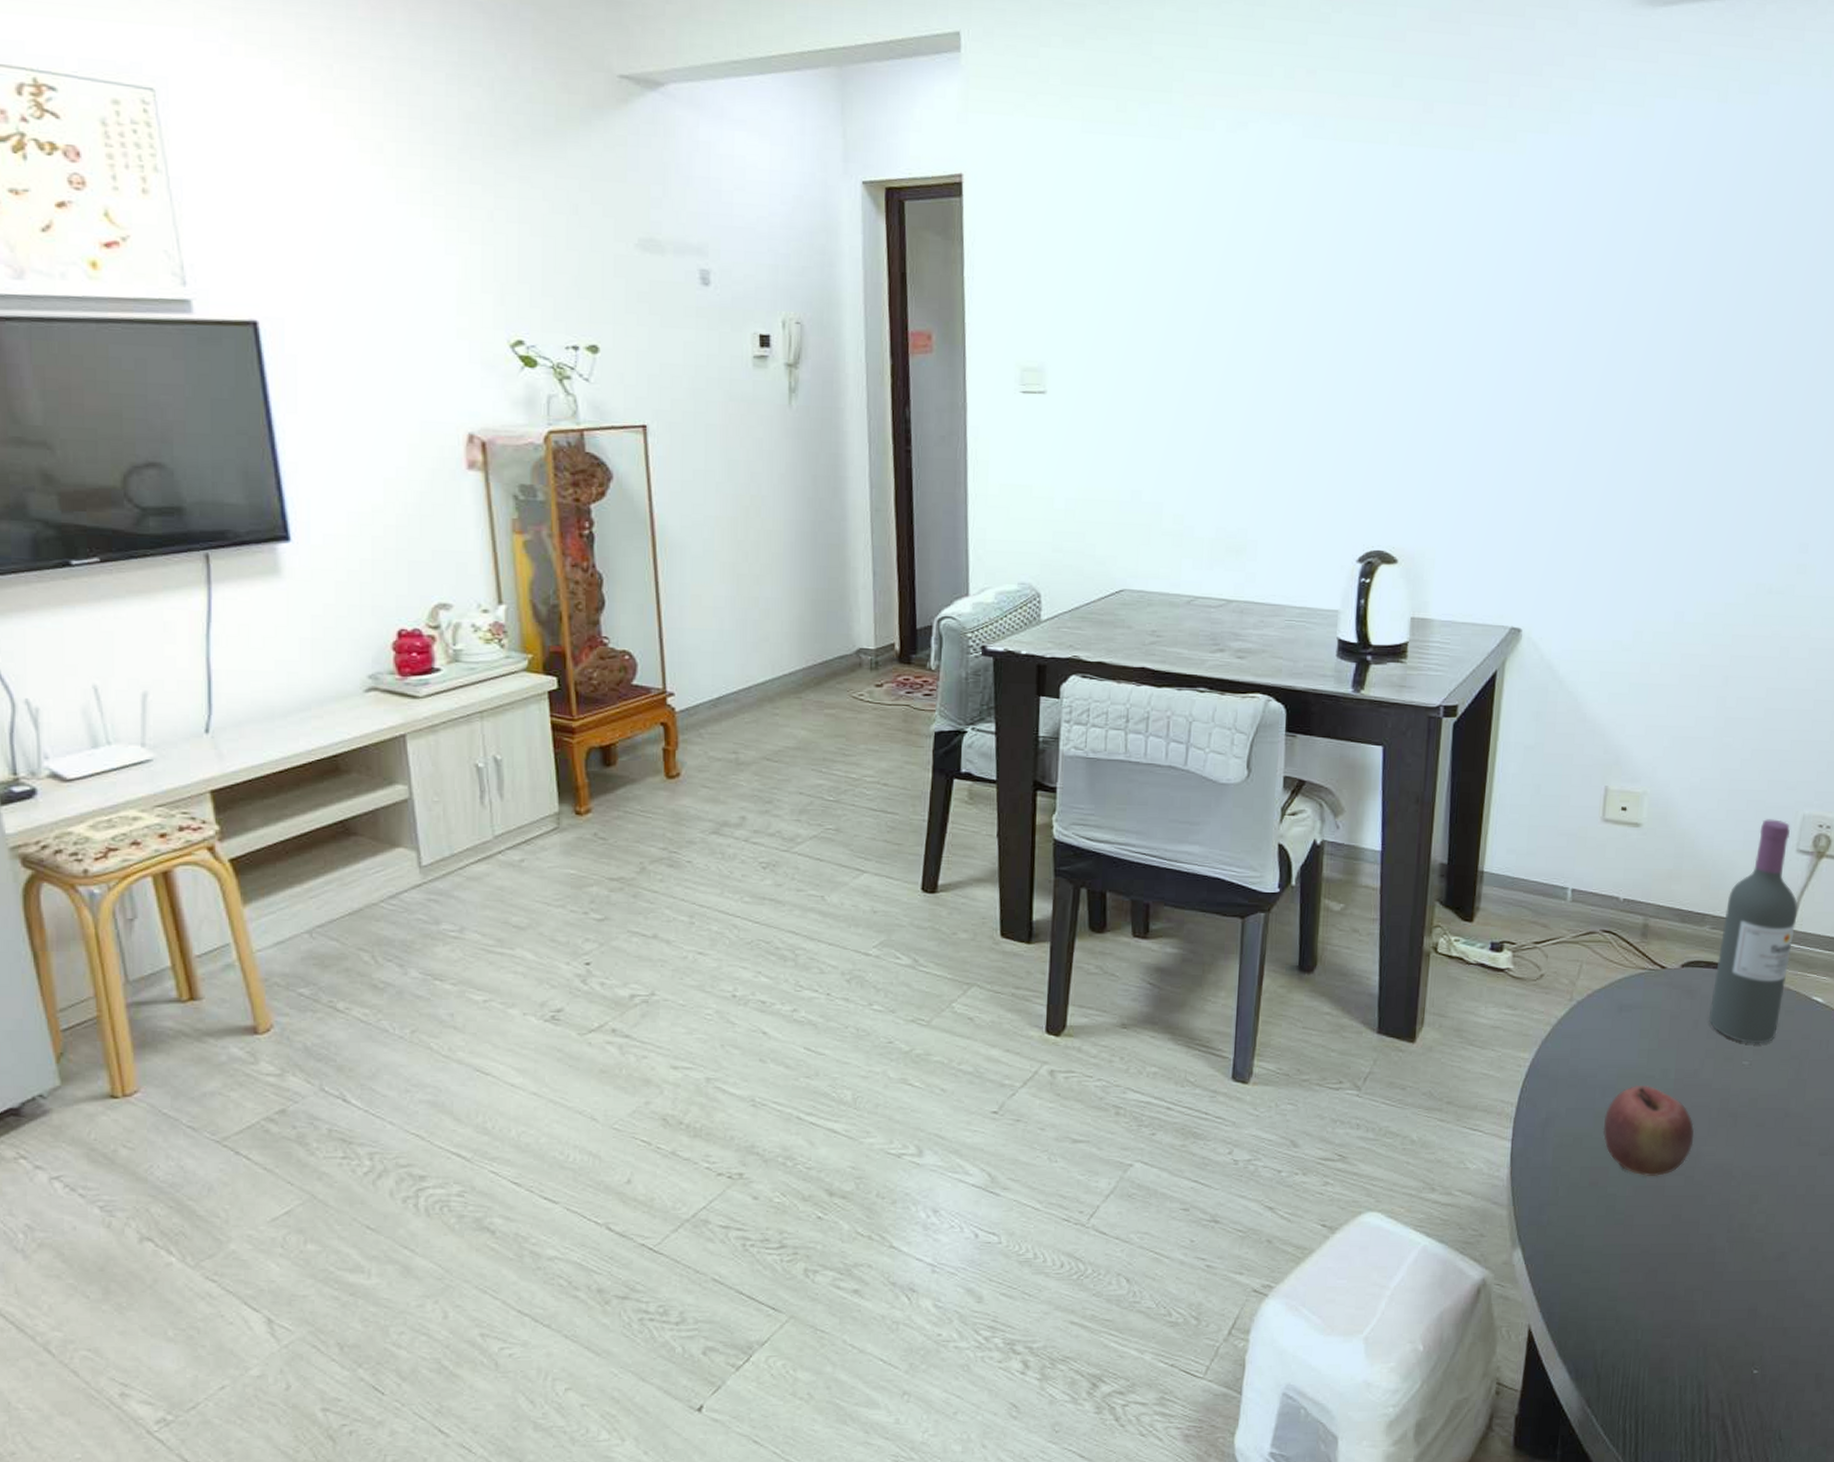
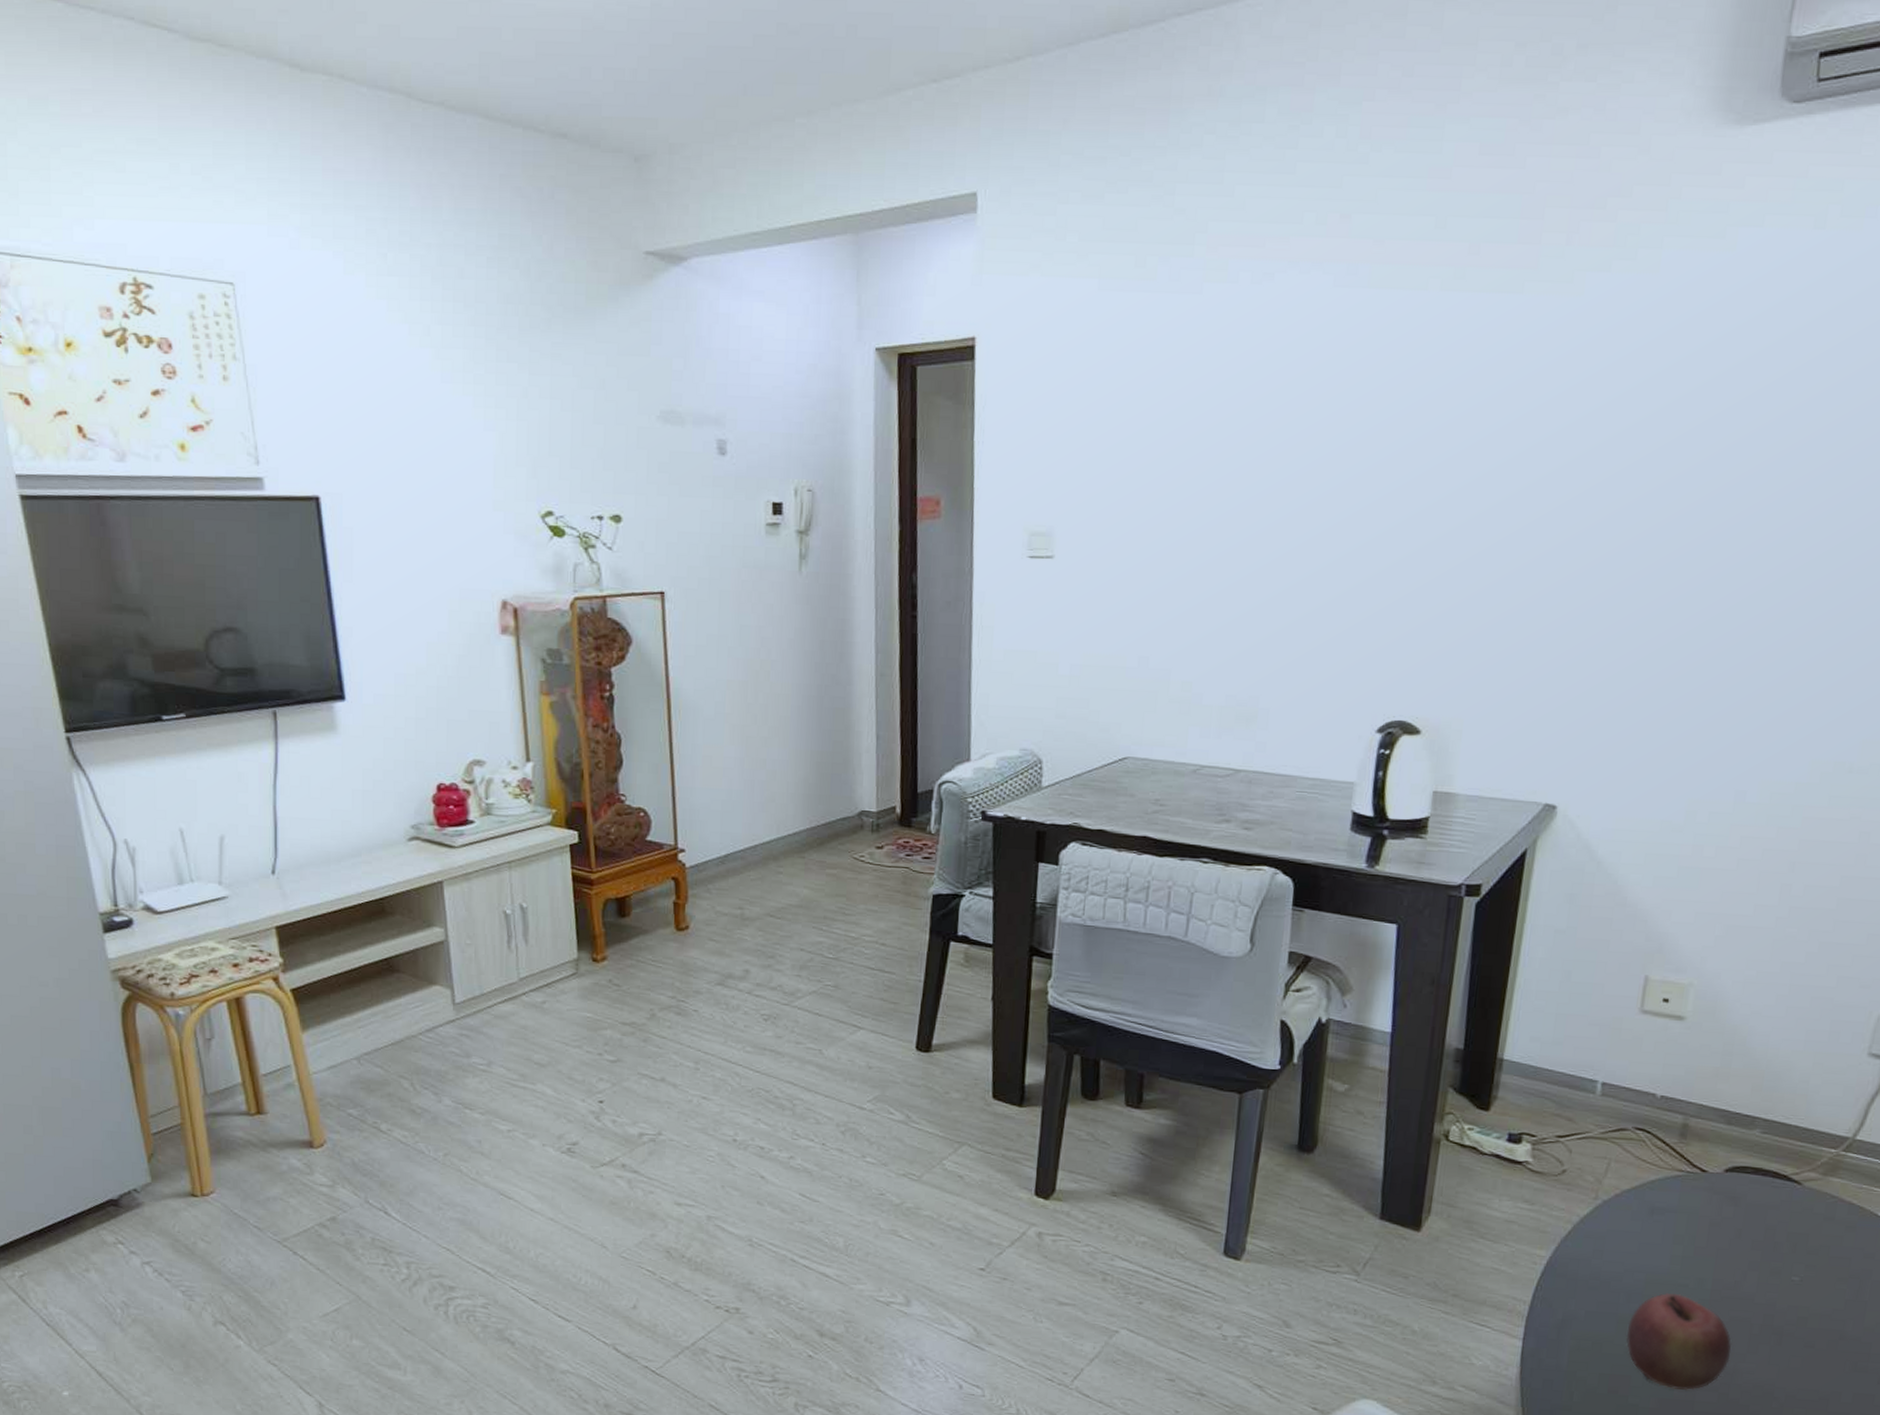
wine bottle: present [1709,819,1798,1044] -> none [1755,1018,1867,1259]

